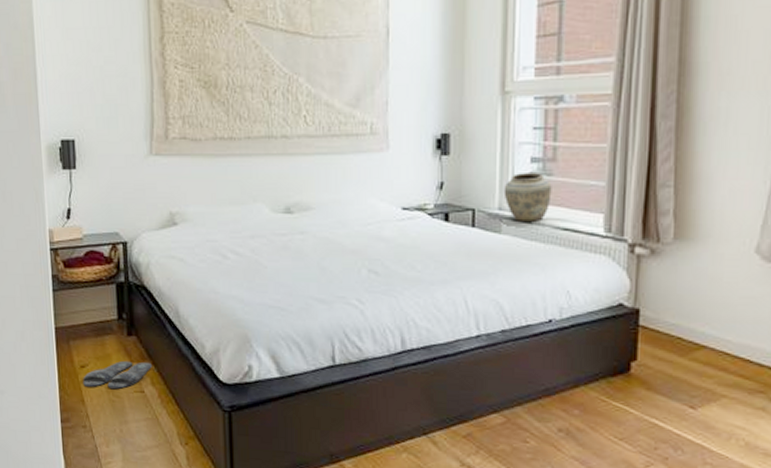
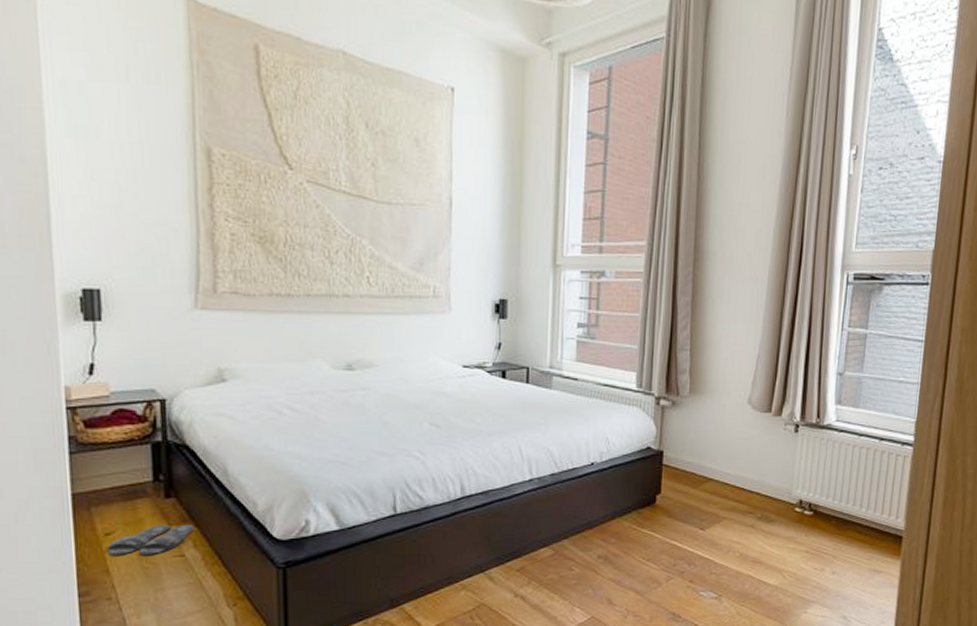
vase: present [503,173,552,222] -> none [554,336,595,379]

